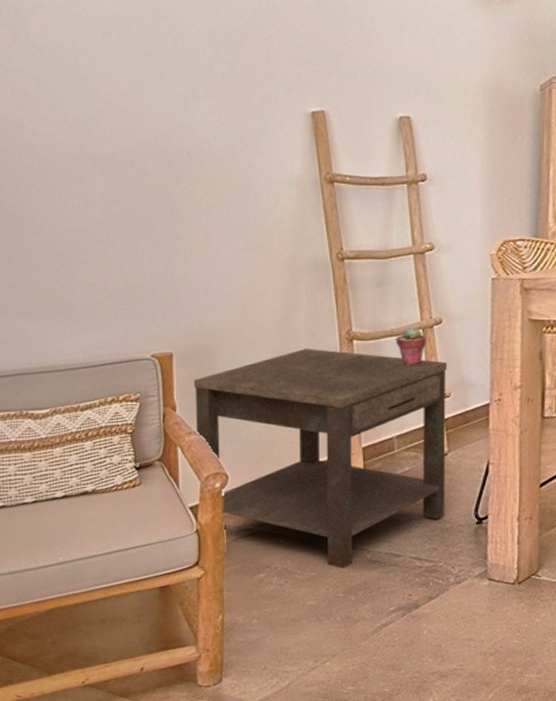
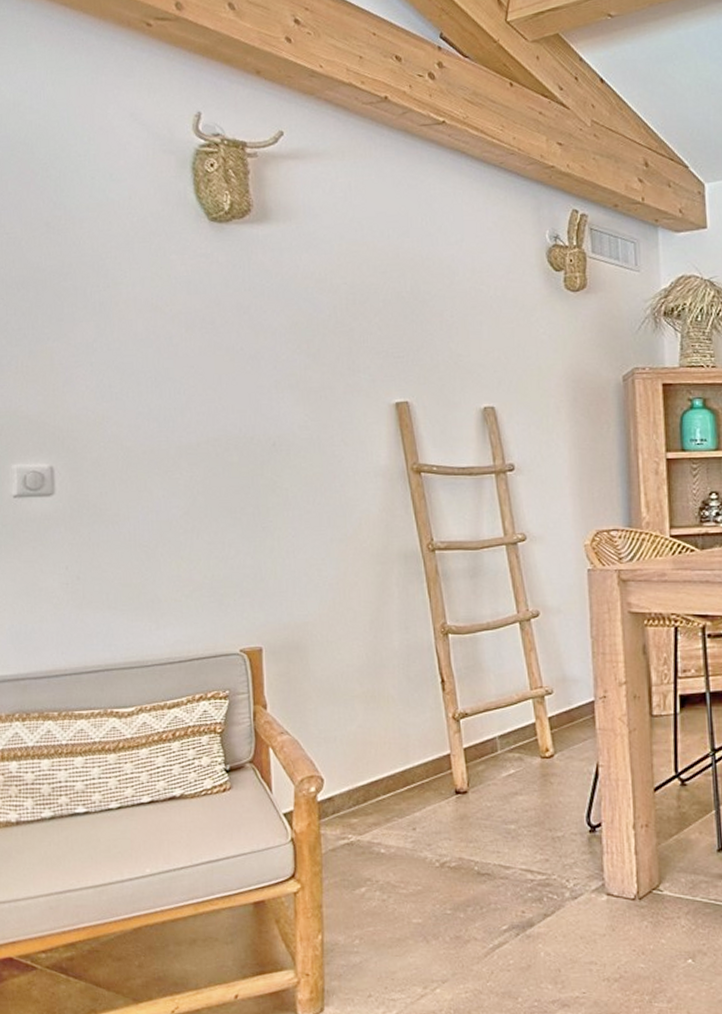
side table: present [193,348,447,569] -> none [284,642,555,882]
potted succulent: present [396,326,426,365] -> none [493,619,524,660]

